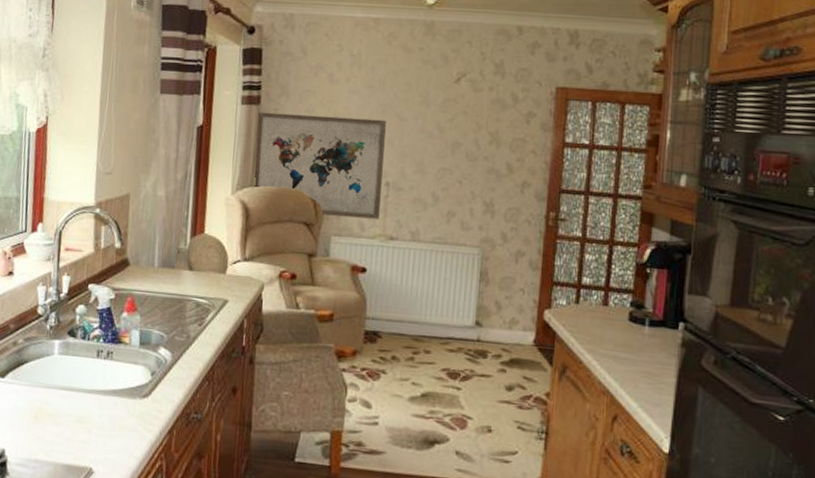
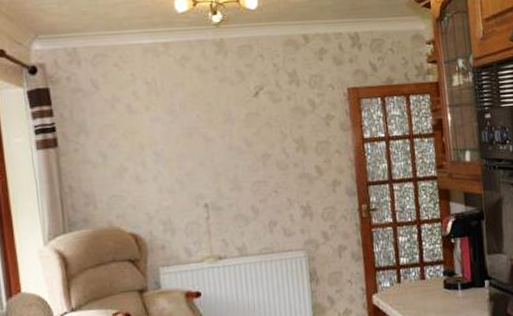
wall art: present [253,112,386,219] -> none [57,143,204,248]

